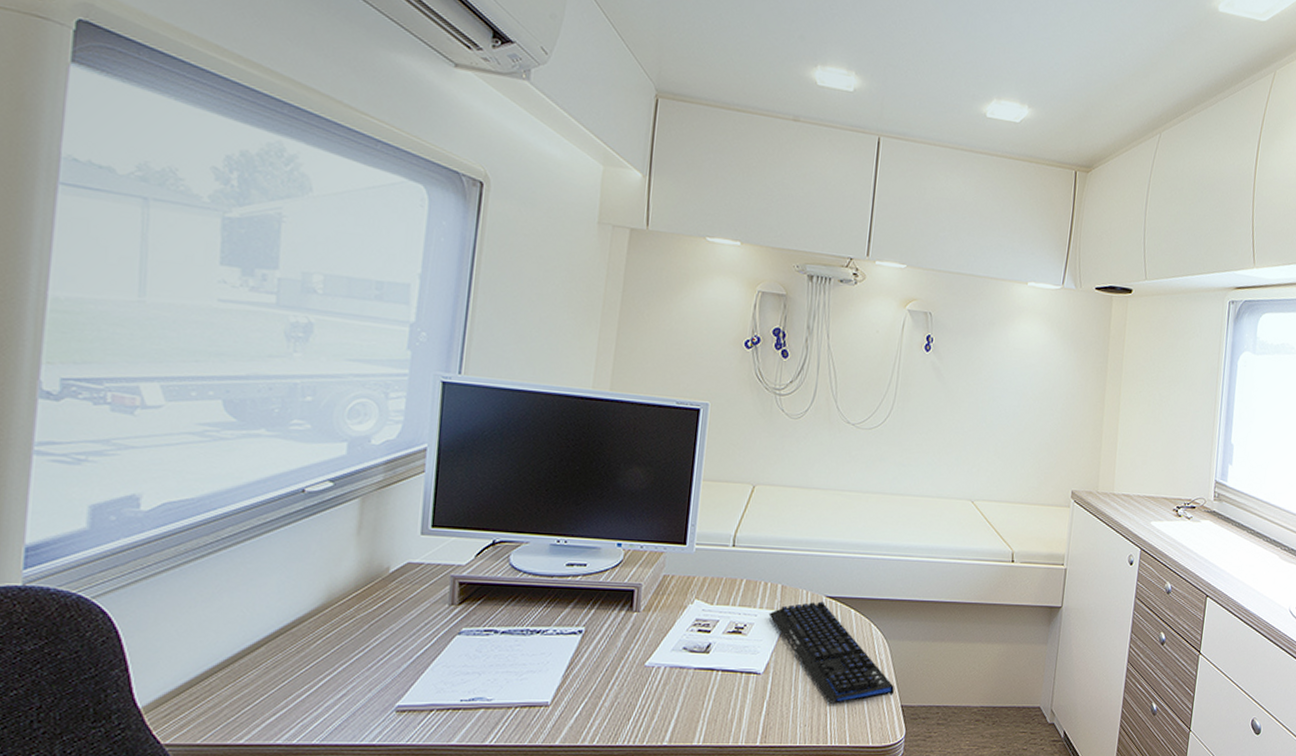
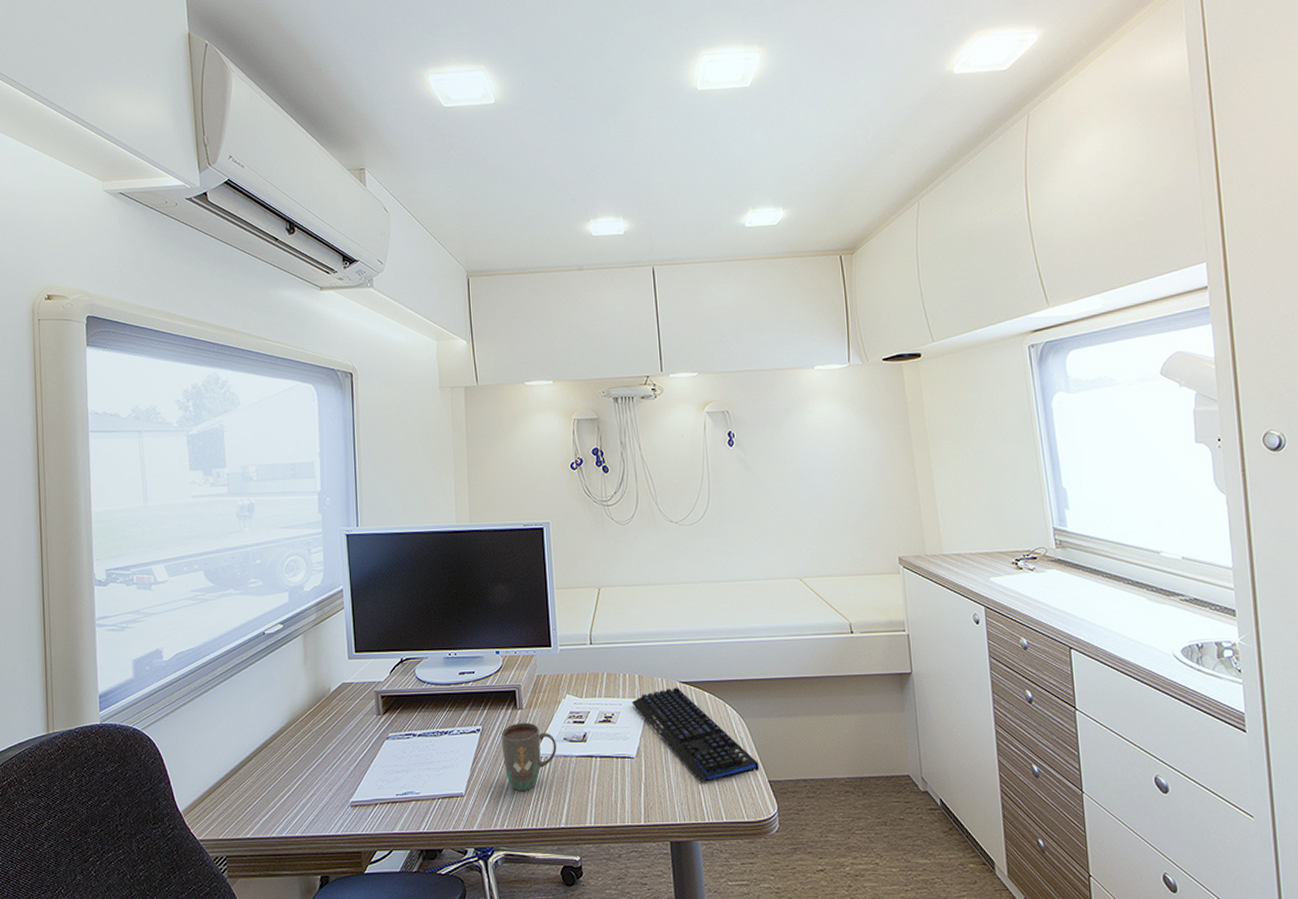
mug: none [605,626,674,704] -> present [502,722,557,792]

